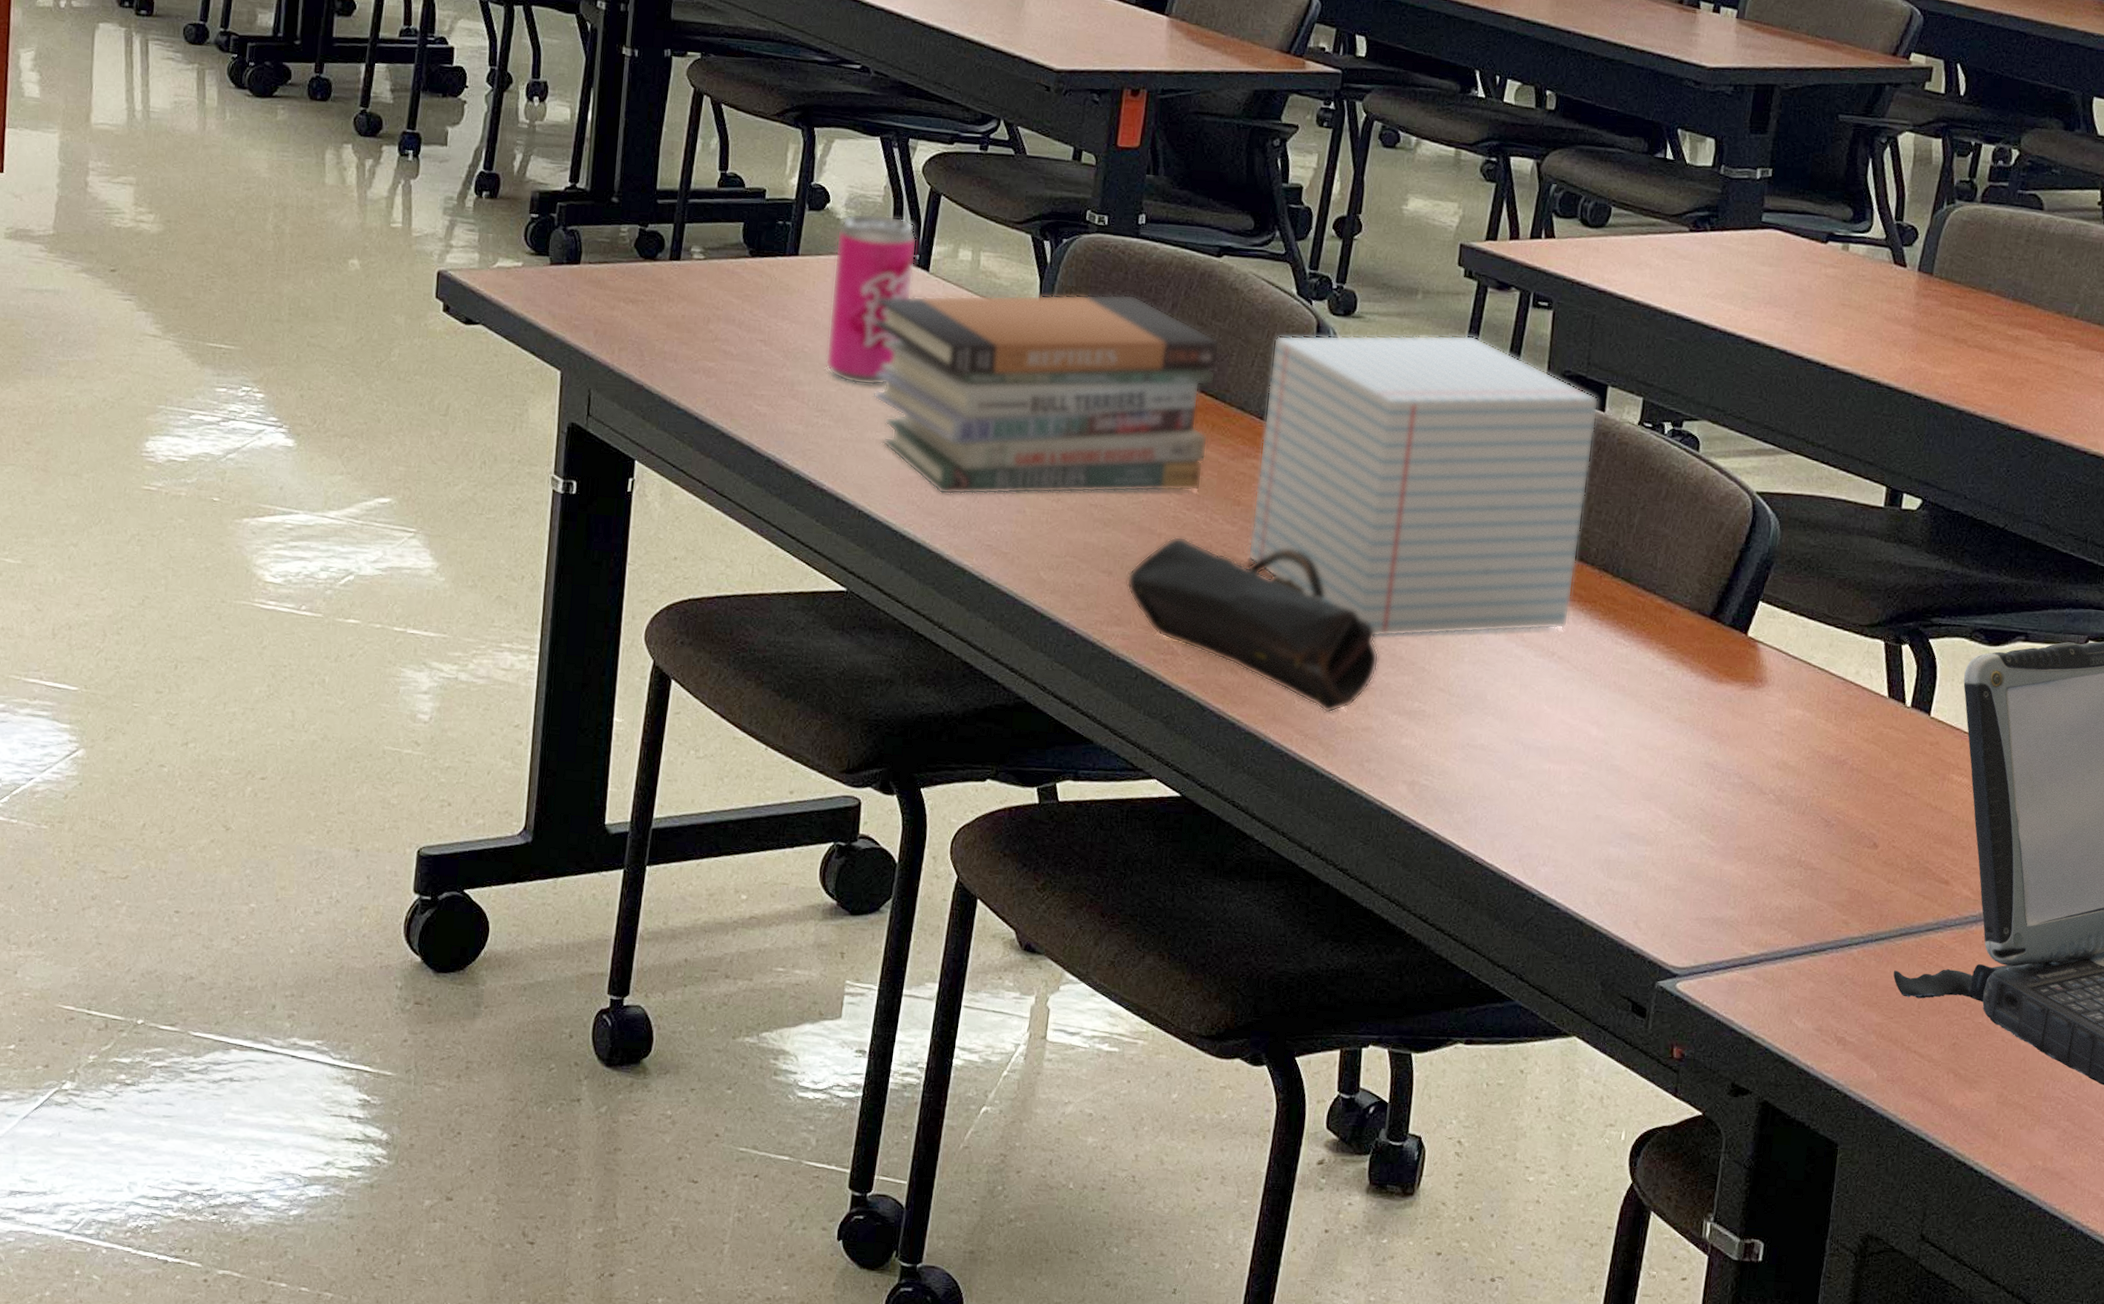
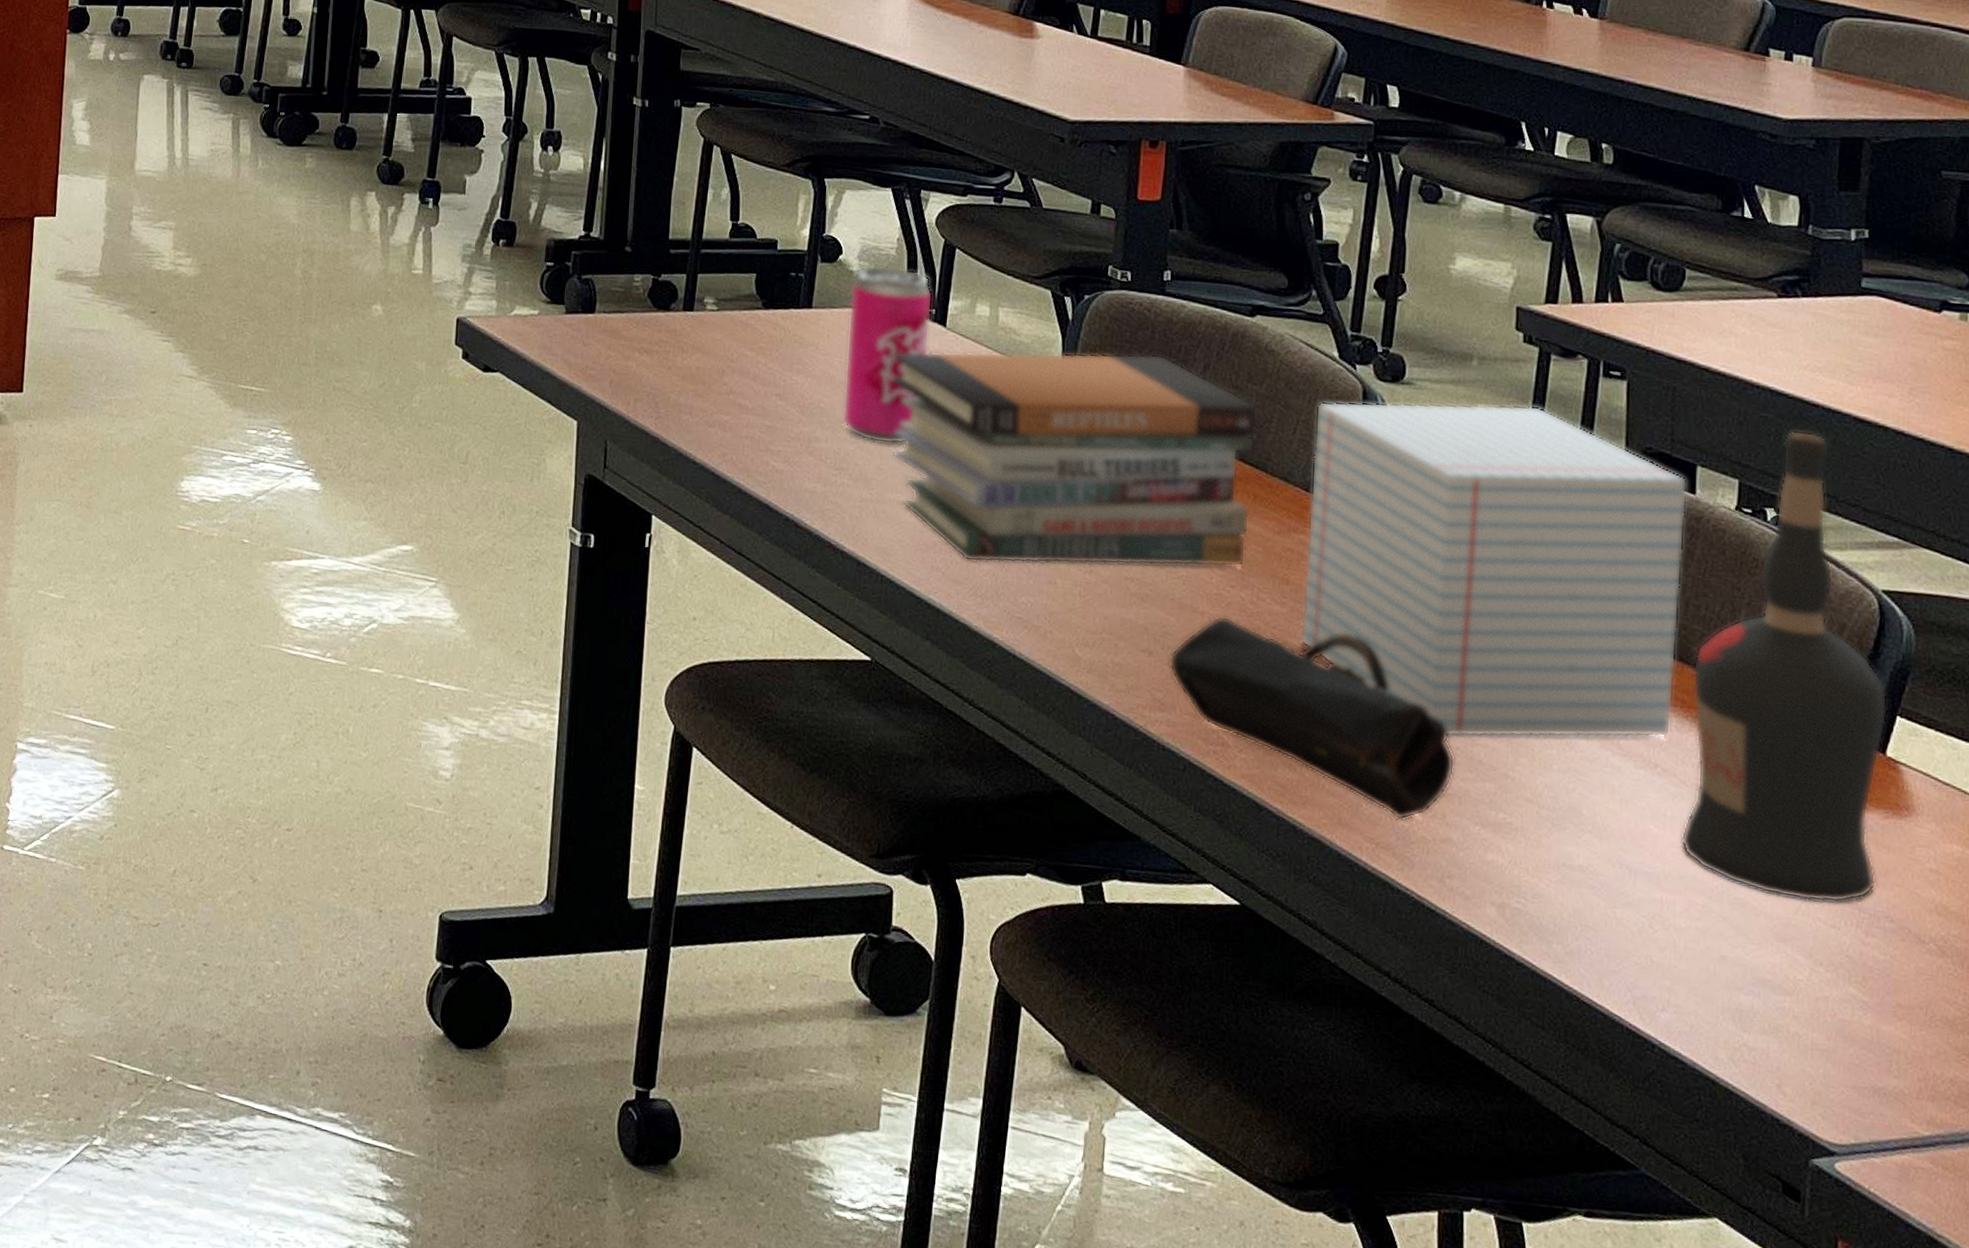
liquor bottle: none [1569,352,1753,765] -> present [1680,430,1888,903]

